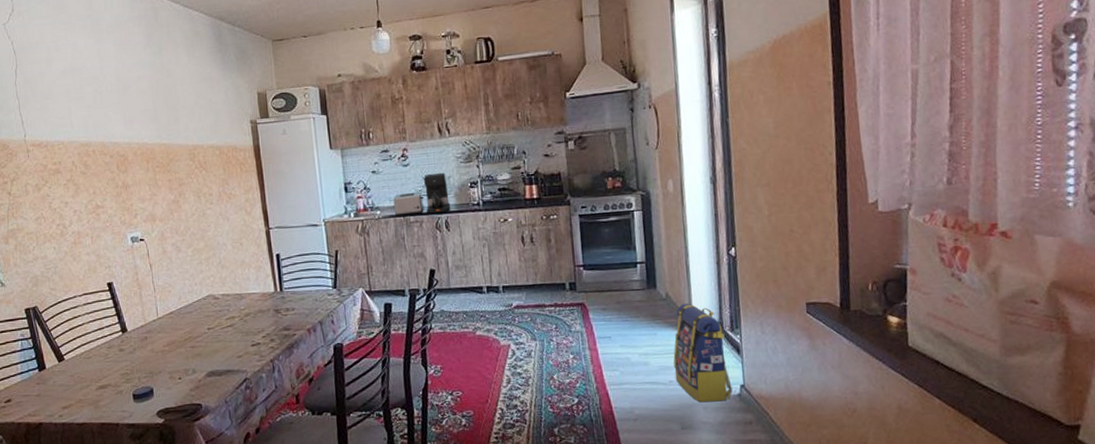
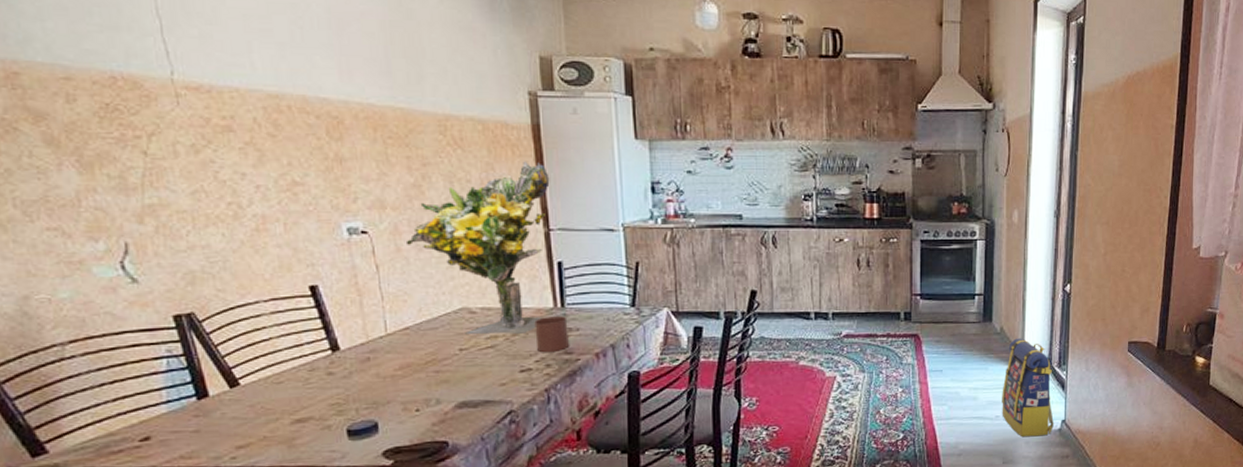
bouquet: none [169,175,268,316] -> present [405,161,550,334]
cup: none [261,299,287,330] -> present [534,316,569,353]
toaster: present [393,191,425,217] -> none [711,200,750,227]
coffee maker: present [423,172,450,214] -> none [749,180,779,227]

